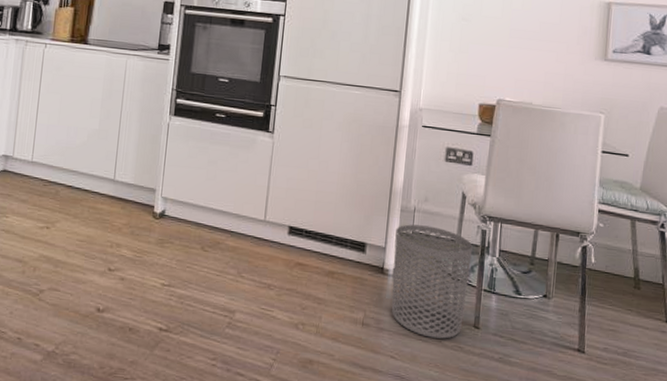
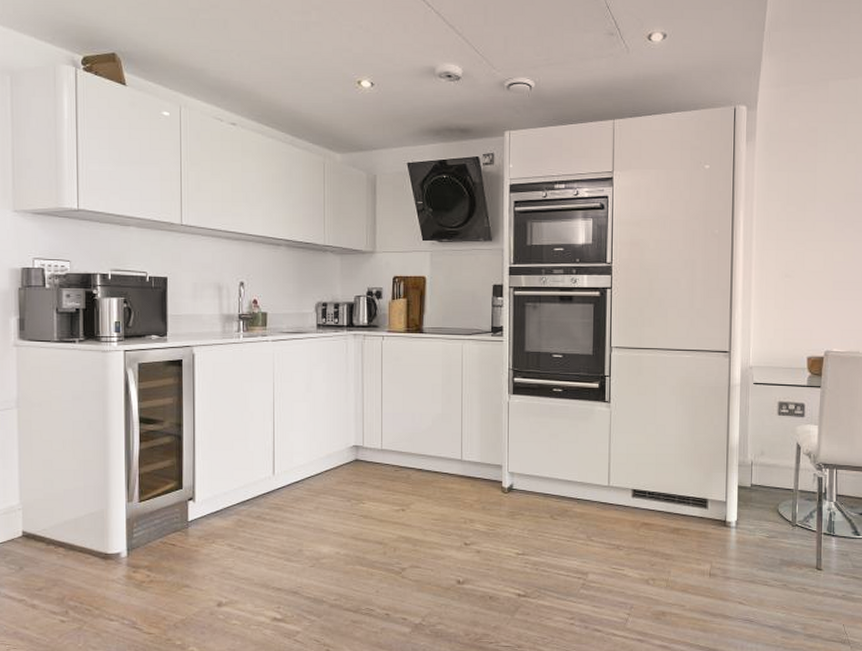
waste bin: present [391,224,473,339] -> none [735,478,810,582]

